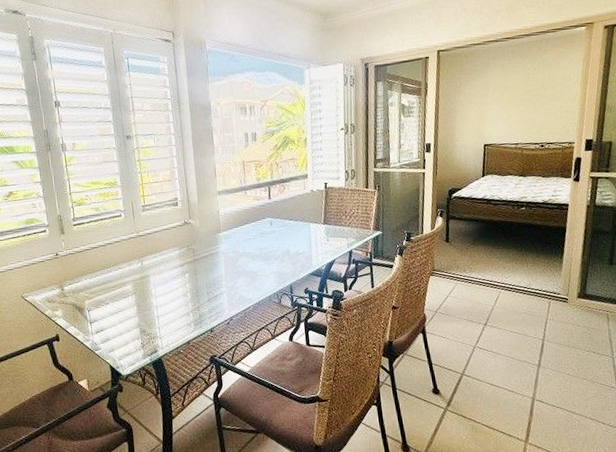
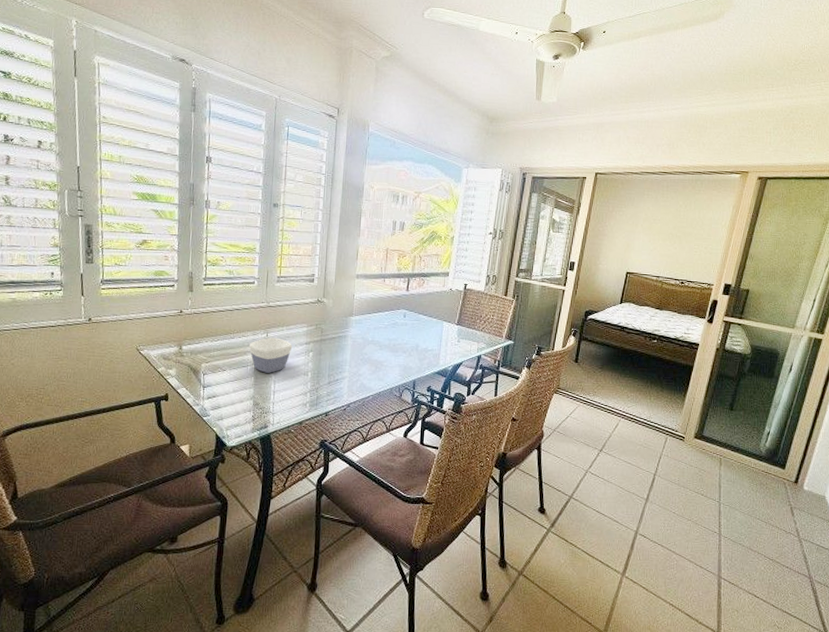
bowl: none [127,265,168,300] -> present [249,337,293,373]

